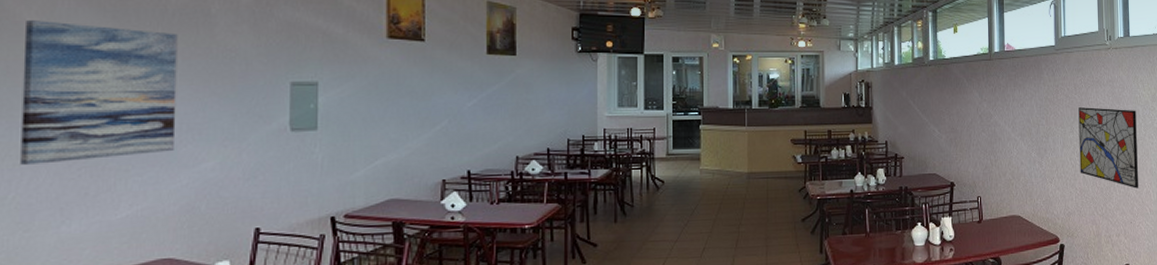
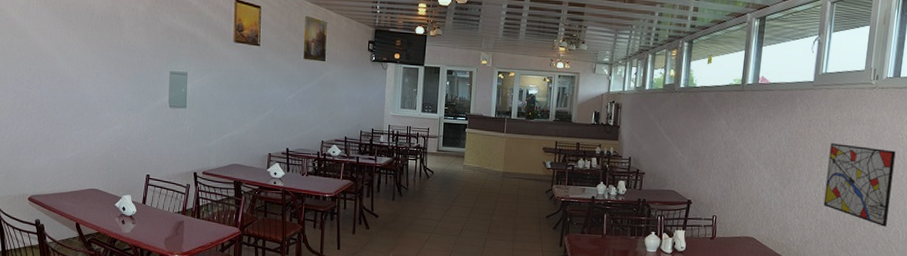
wall art: present [21,20,178,165] -> none [12,18,100,117]

